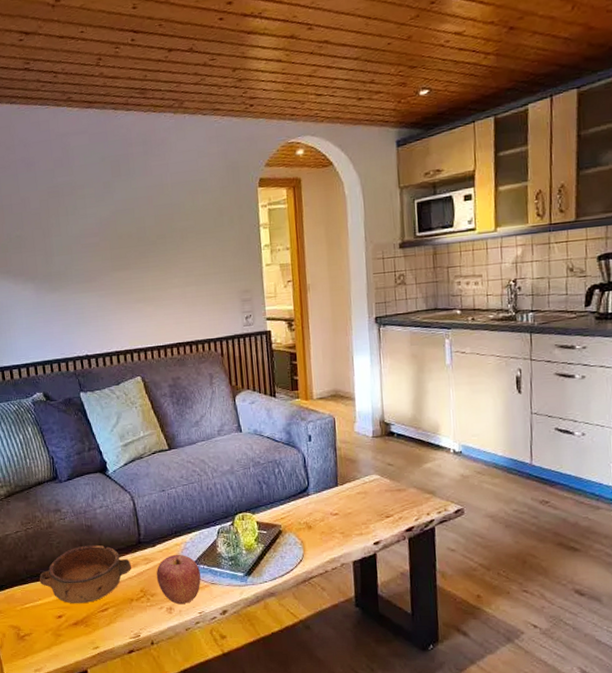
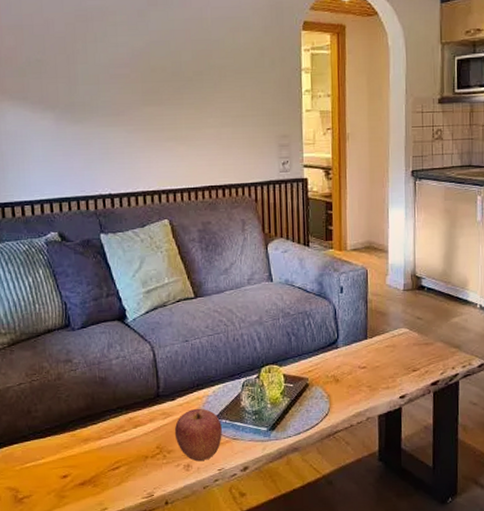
bowl: present [39,544,131,604] -> none [43,398,148,463]

